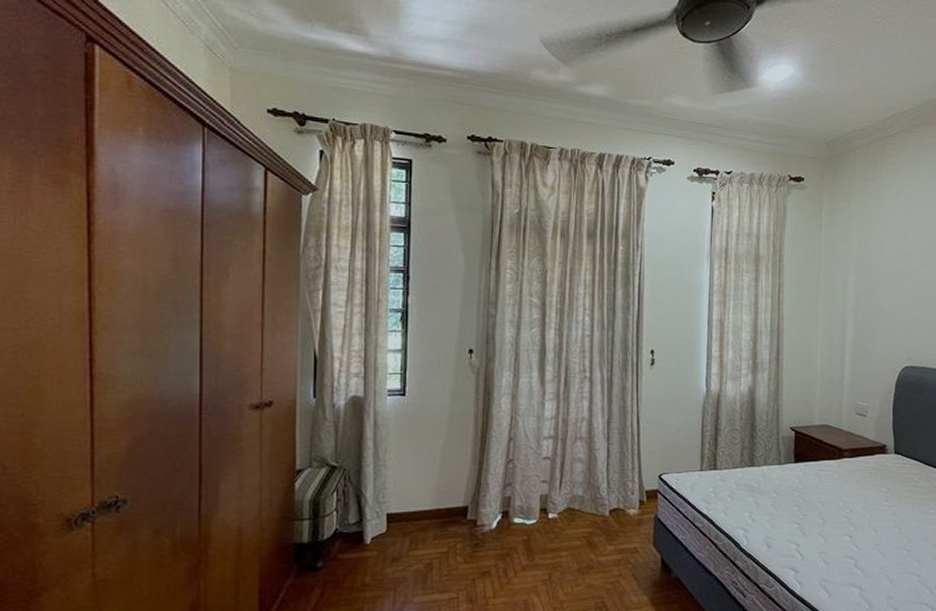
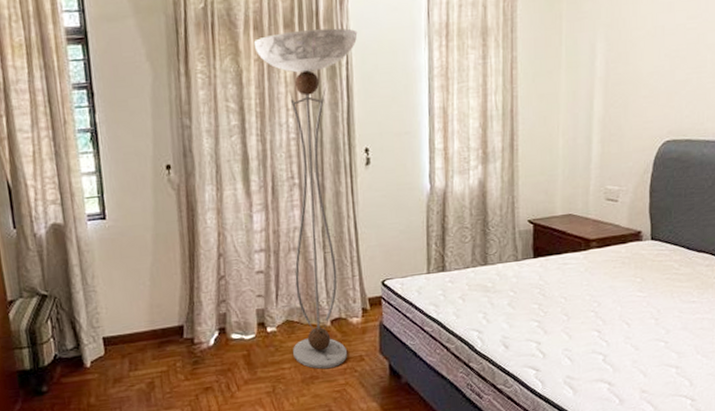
floor lamp: none [559,242,651,559] -> present [253,28,358,369]

